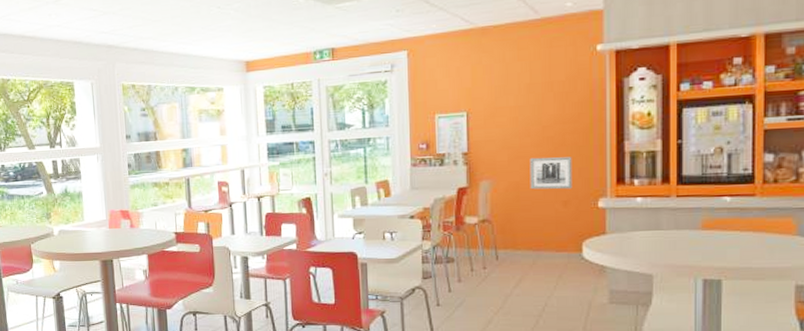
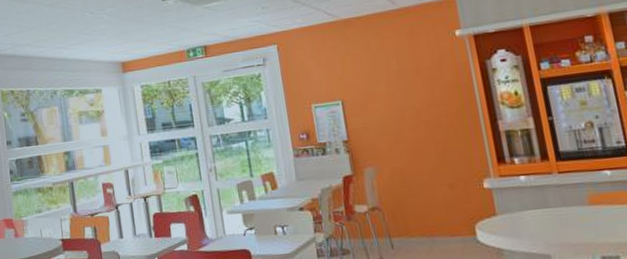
wall art: present [529,157,573,190] -> none [409,139,456,174]

